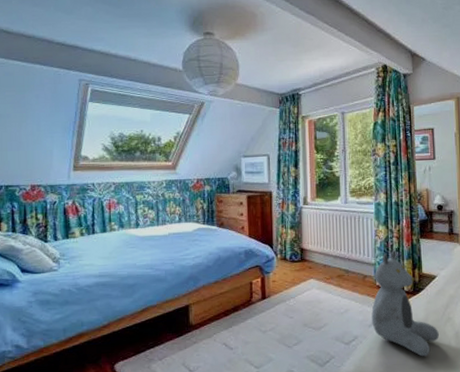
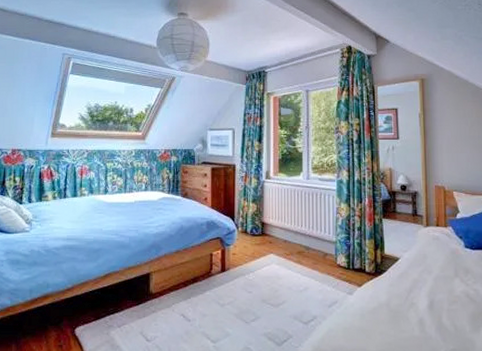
teddy bear: present [371,249,439,357] -> none [331,228,402,343]

